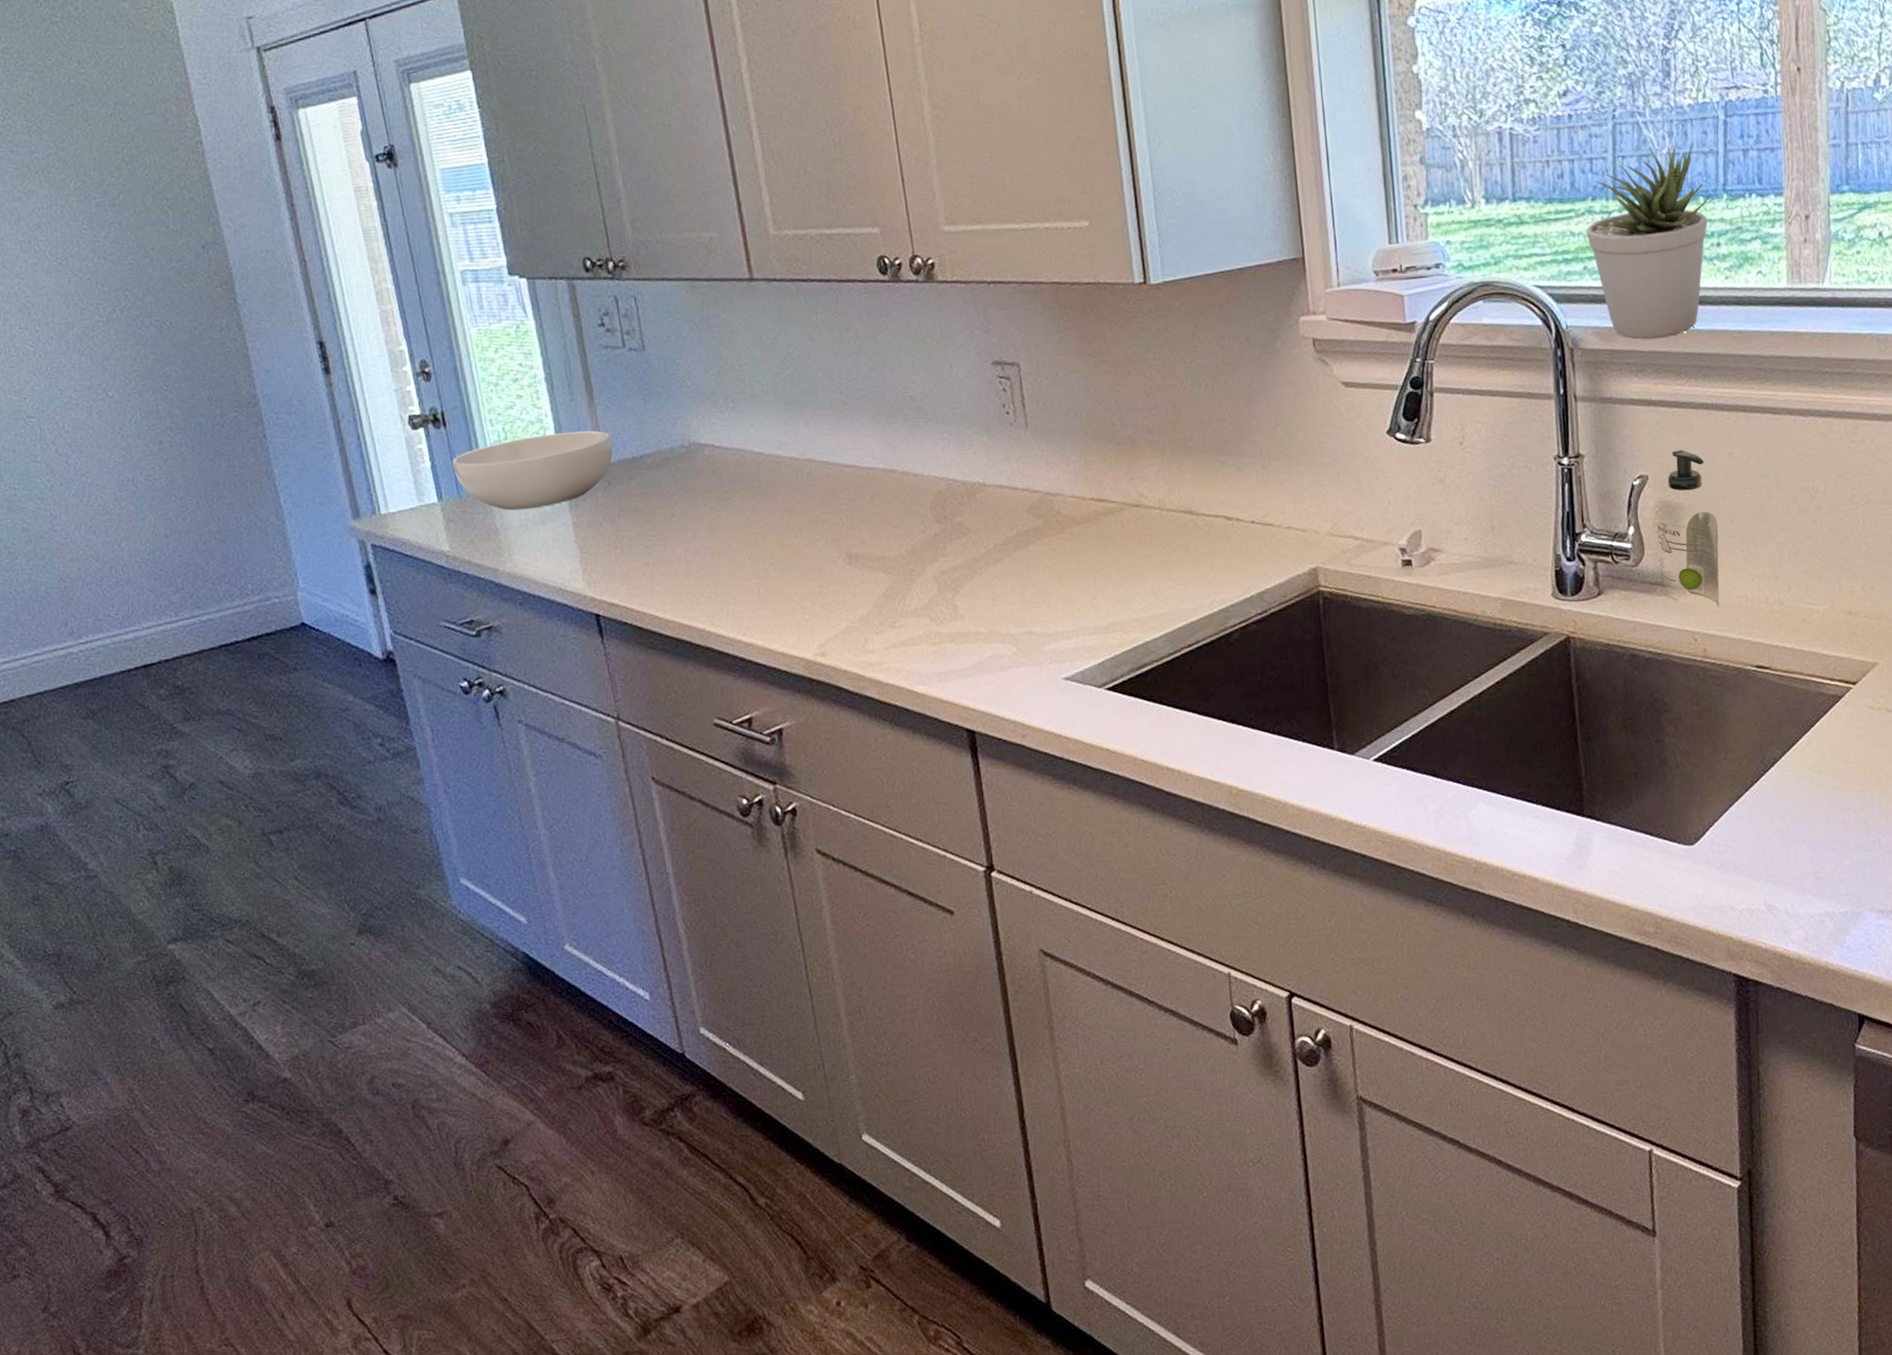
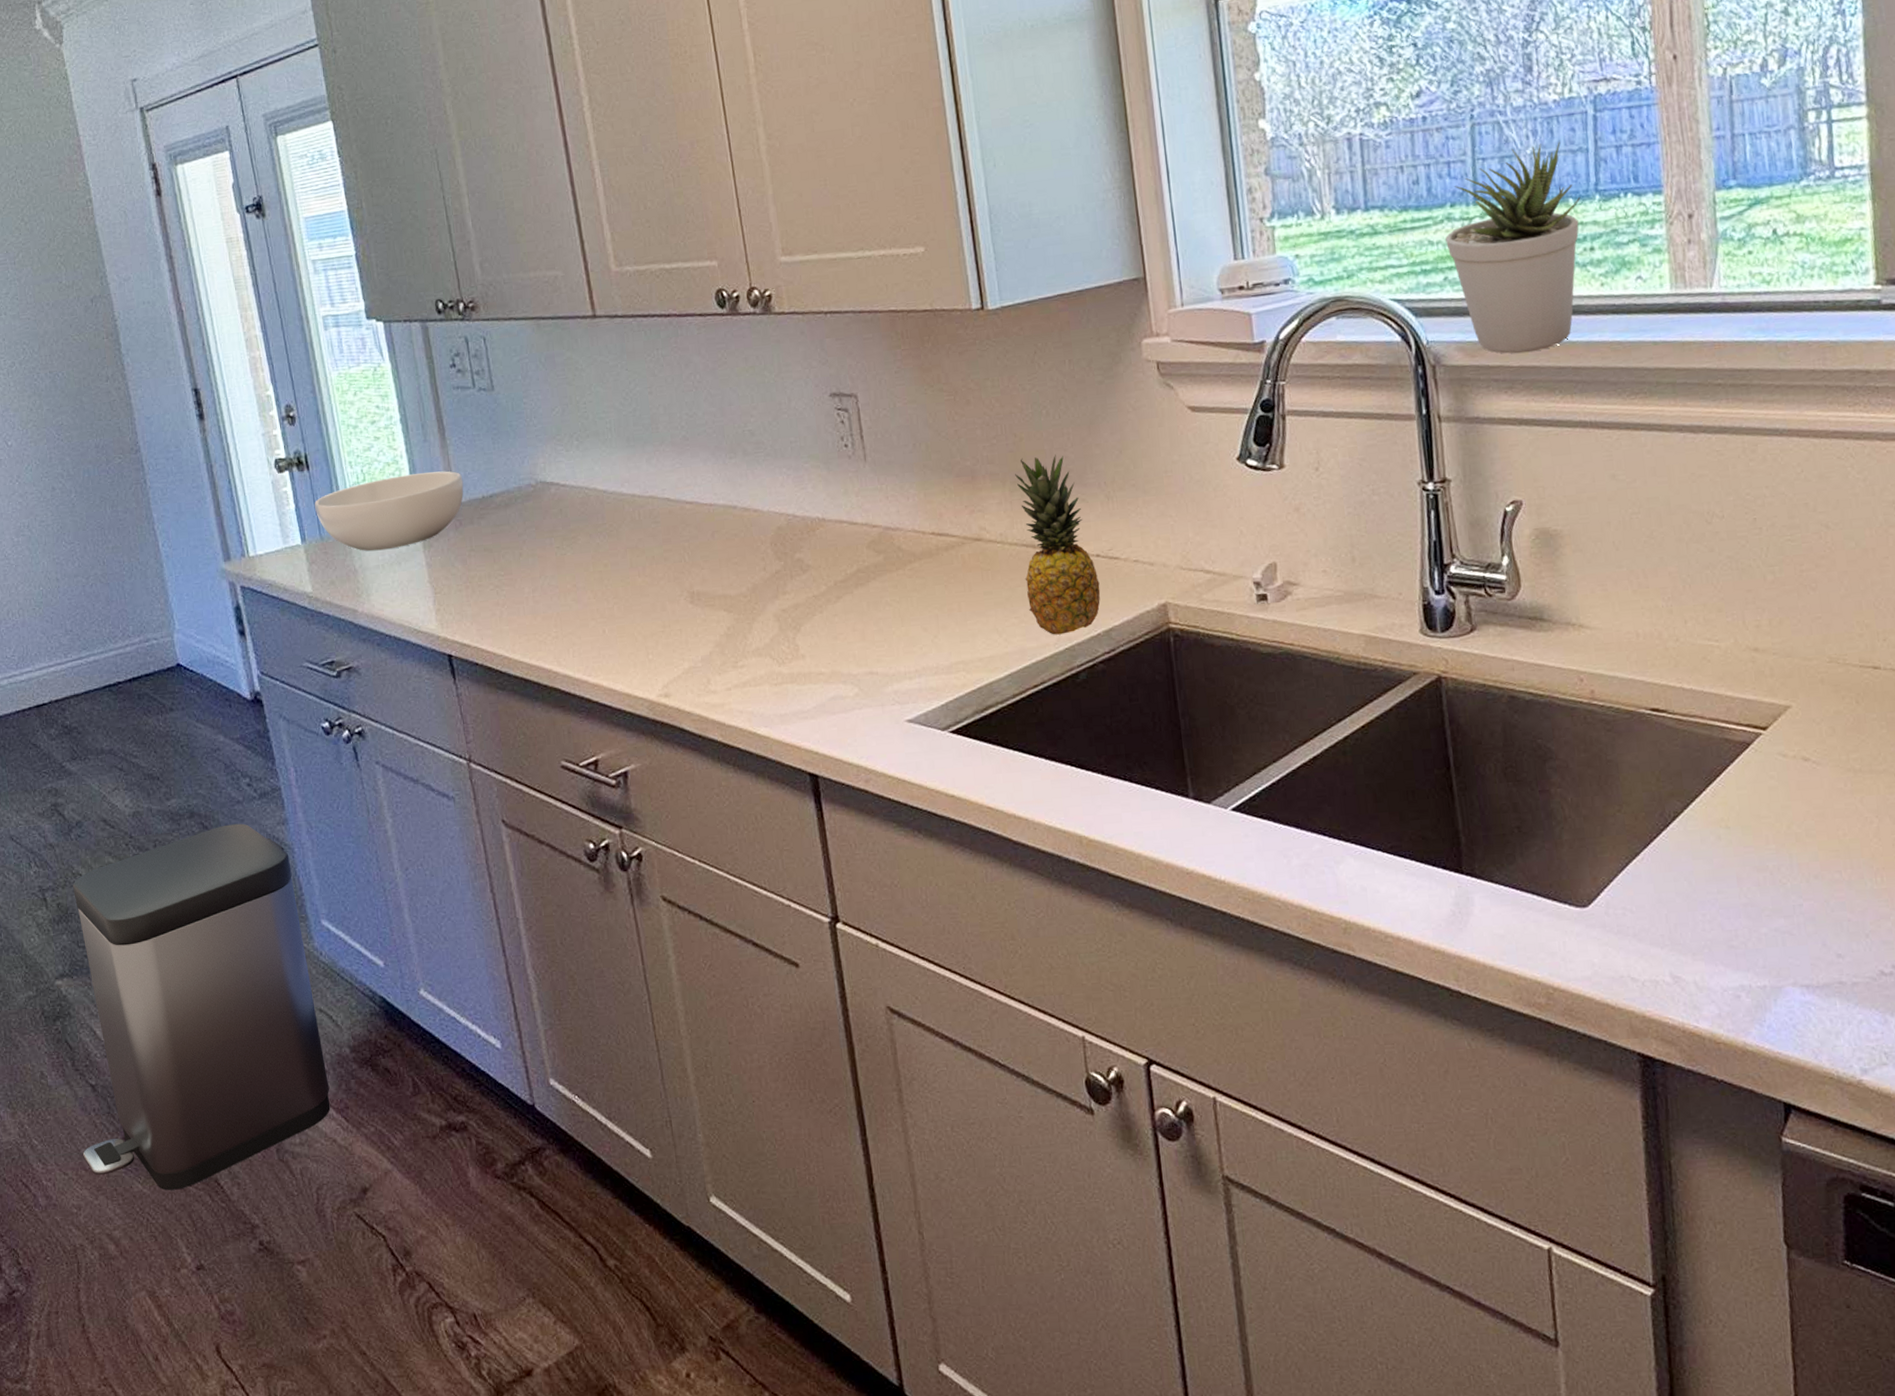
pedal bin: none [186,783,470,1150] -> present [73,823,331,1190]
fruit: none [1174,425,1254,597] -> present [1015,454,1101,635]
soap dispenser: present [1657,450,1720,607] -> none [1534,472,1608,644]

